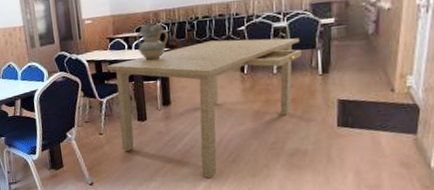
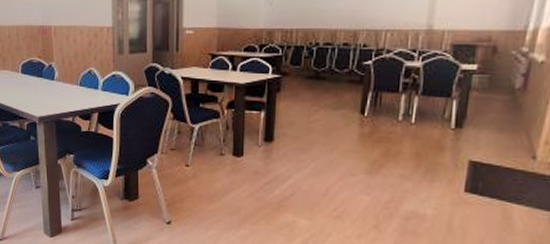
dining table: present [107,38,301,179] -> none [205,73,434,234]
ceramic jug: present [136,23,168,61] -> none [243,44,281,87]

